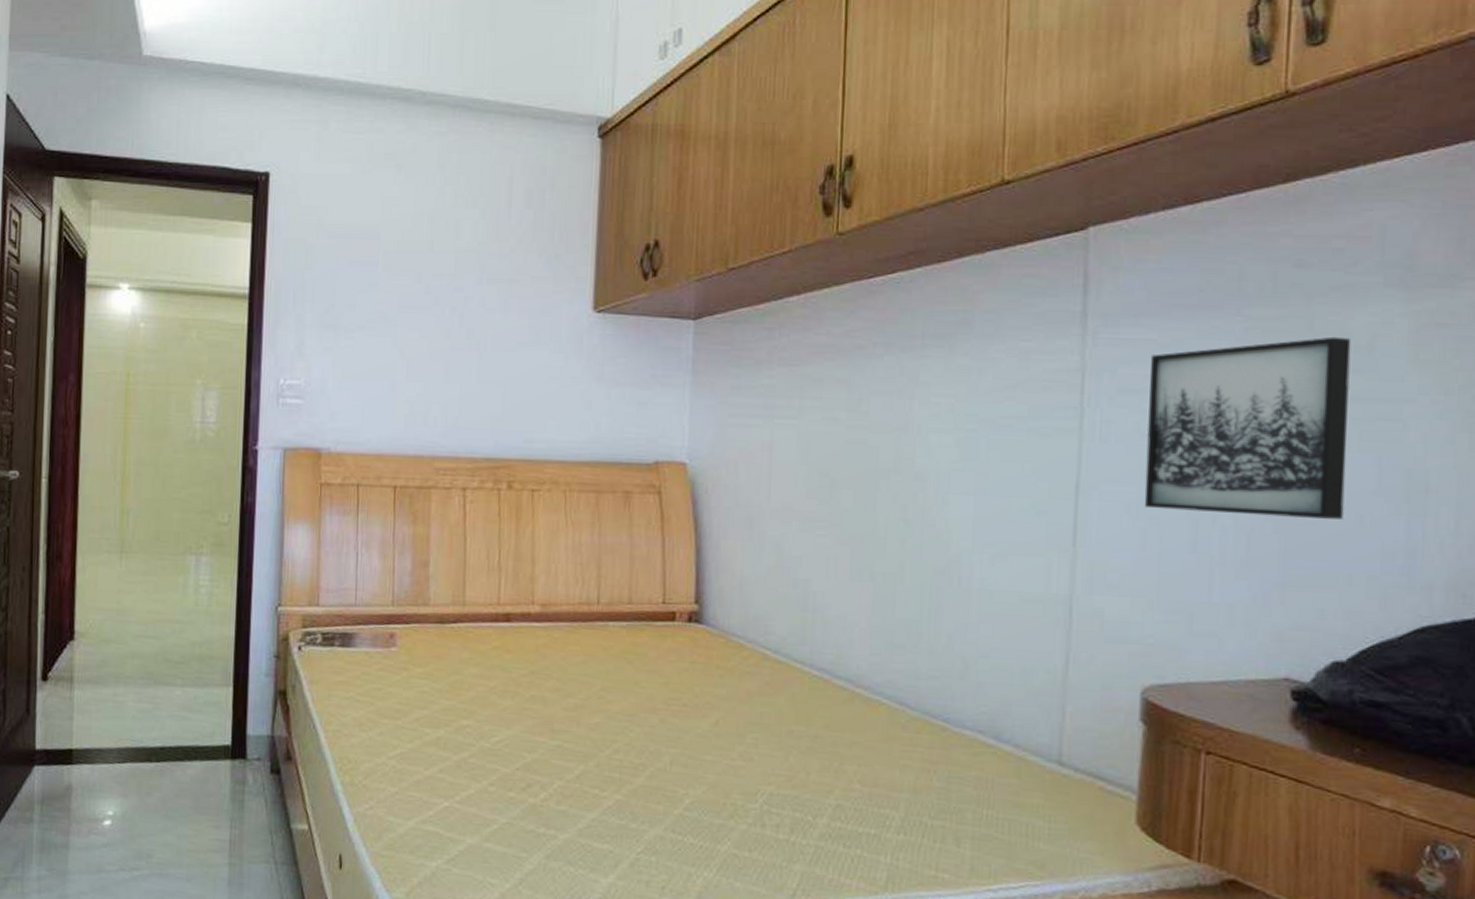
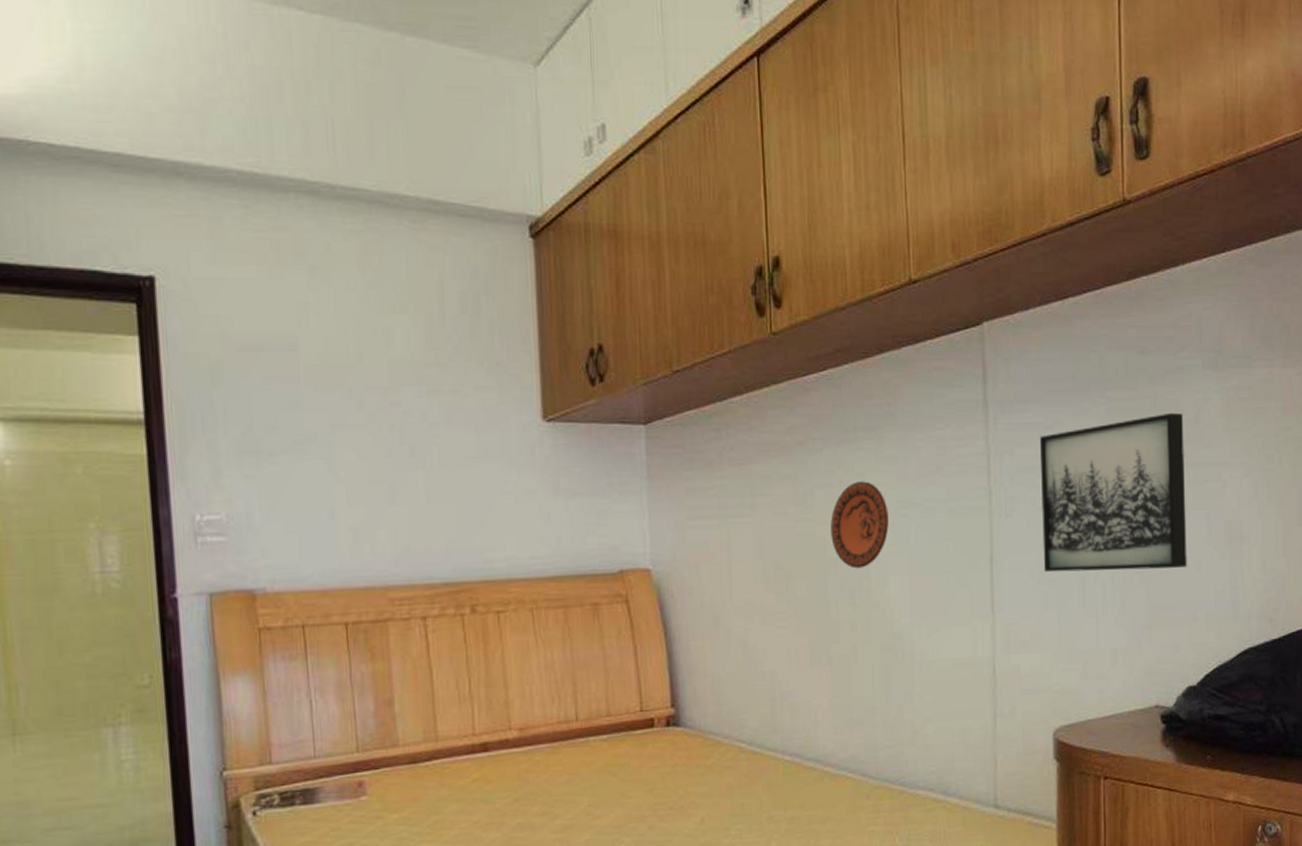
decorative plate: none [885,391,955,483] -> present [830,481,889,569]

